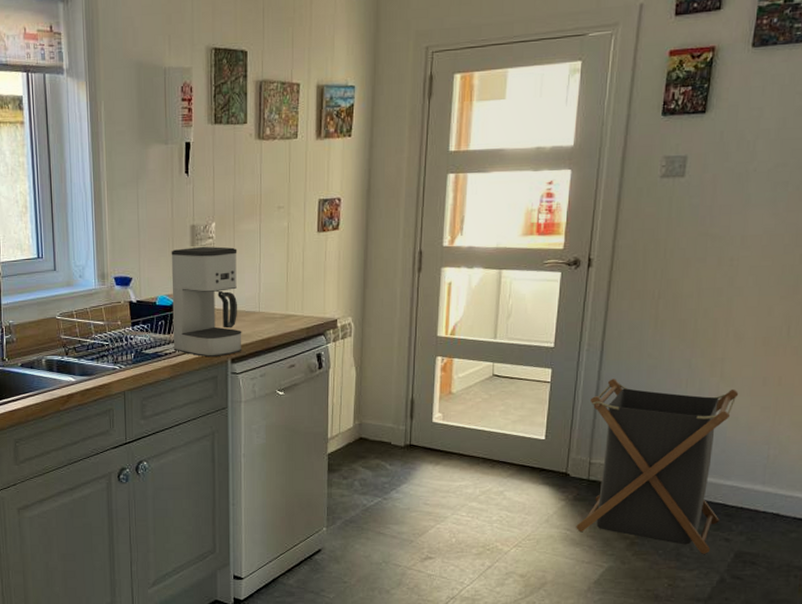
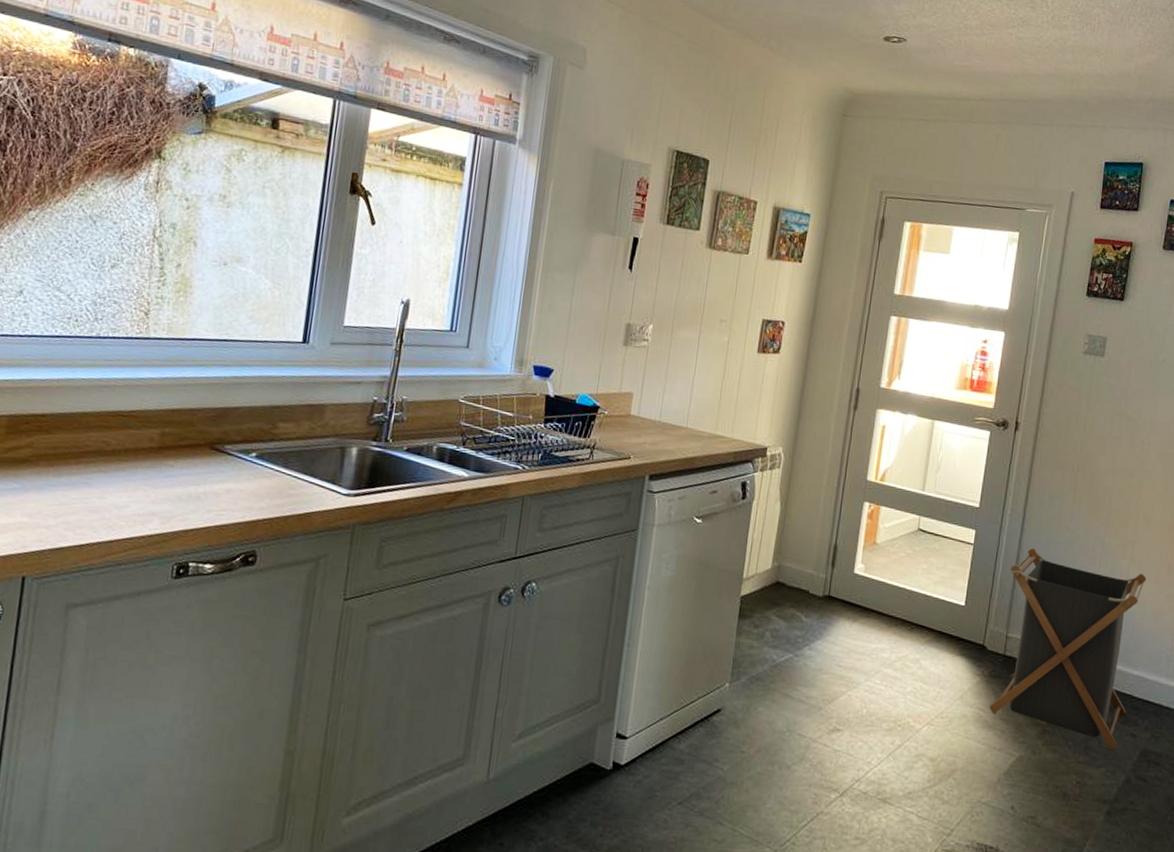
coffee maker: present [171,246,242,358] -> none [587,346,672,471]

